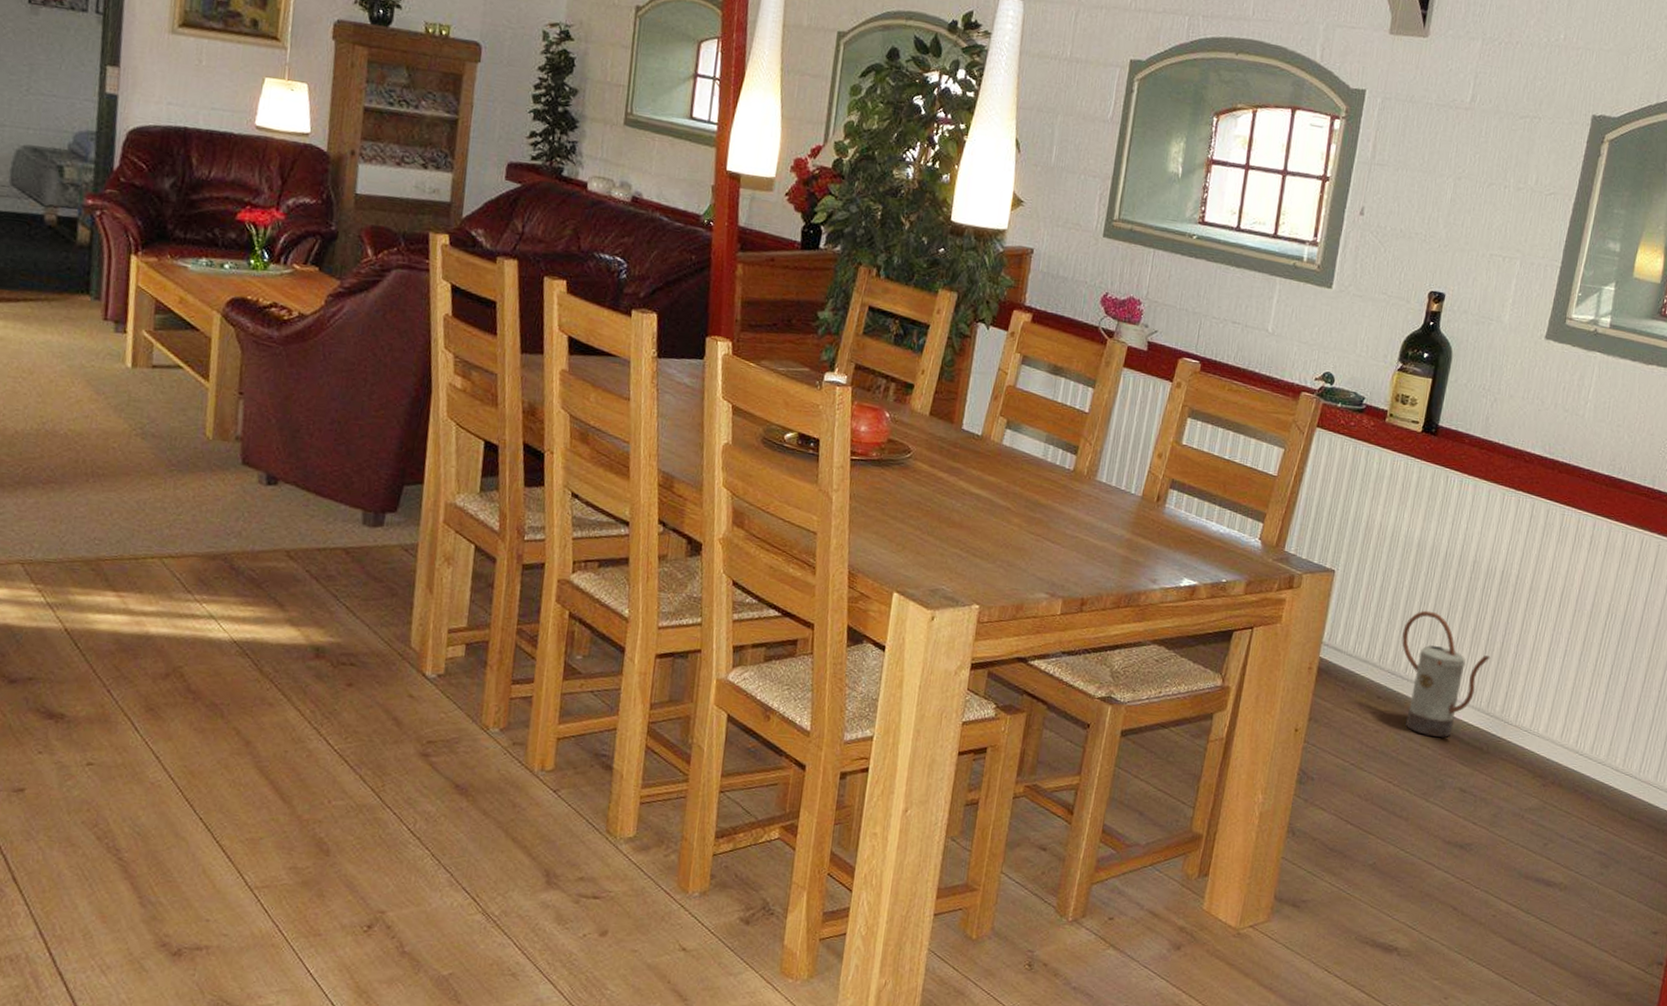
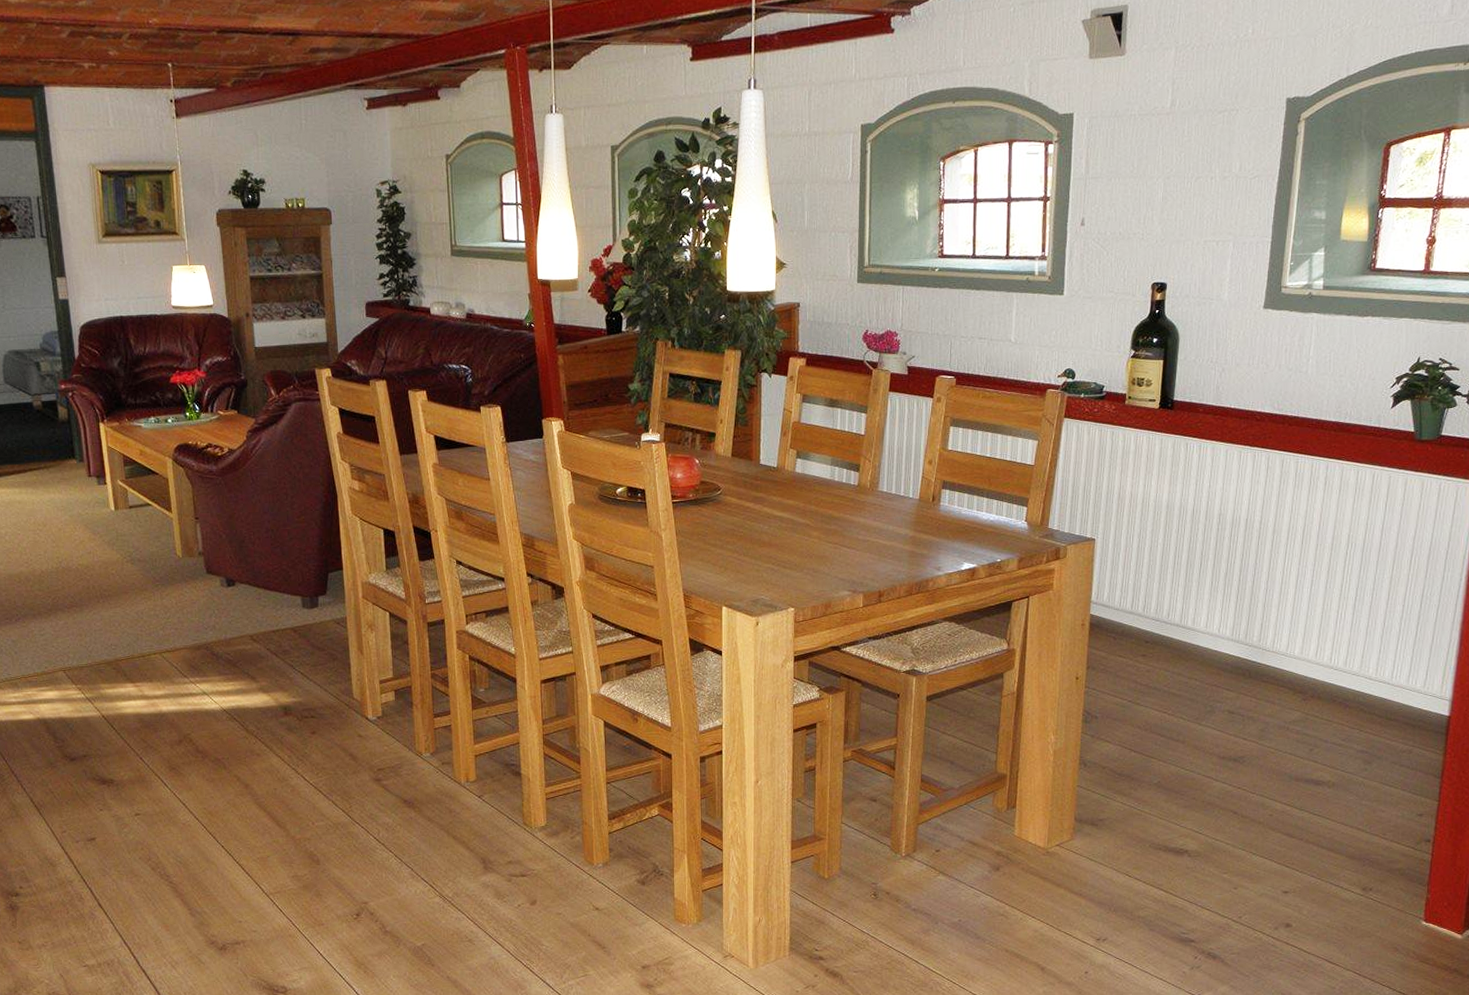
watering can: present [1402,610,1491,737] -> none [1162,562,1244,669]

